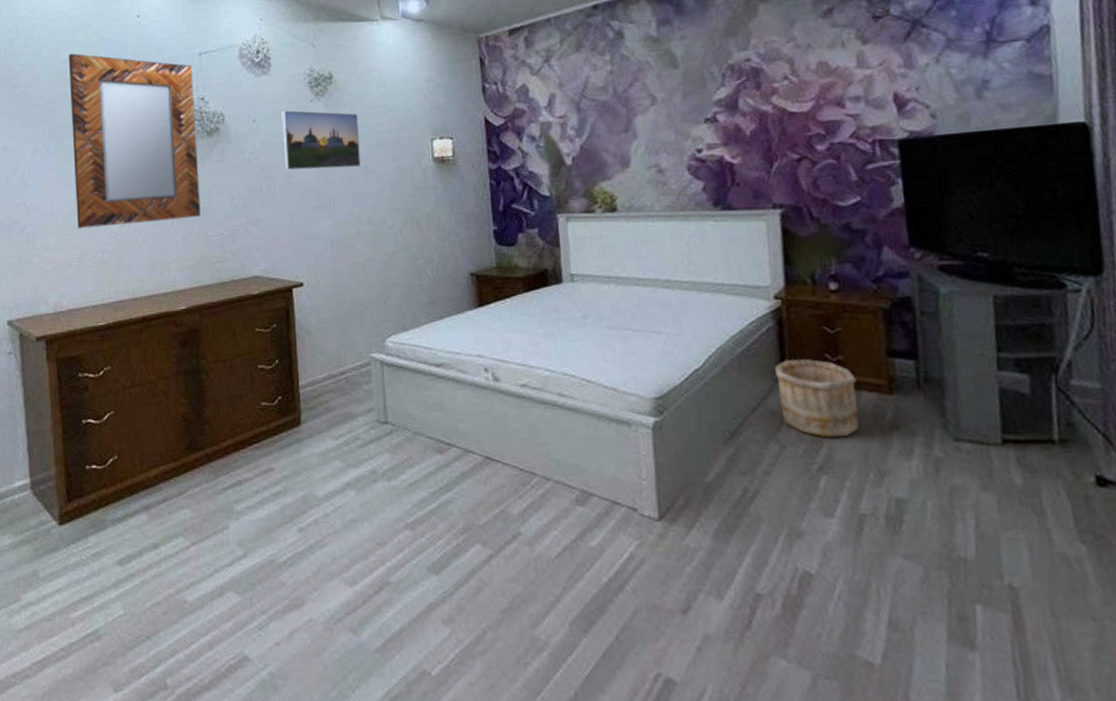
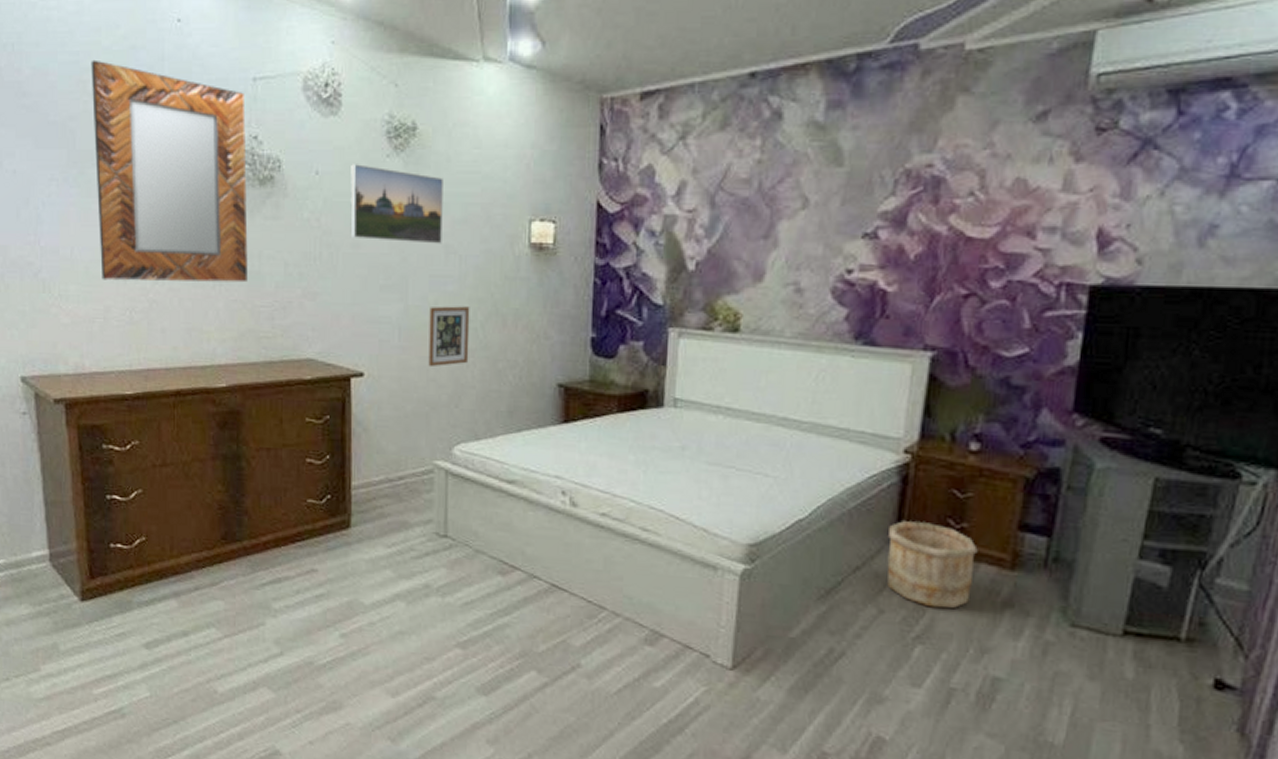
picture frame: none [355,216,392,272] -> present [428,306,470,368]

